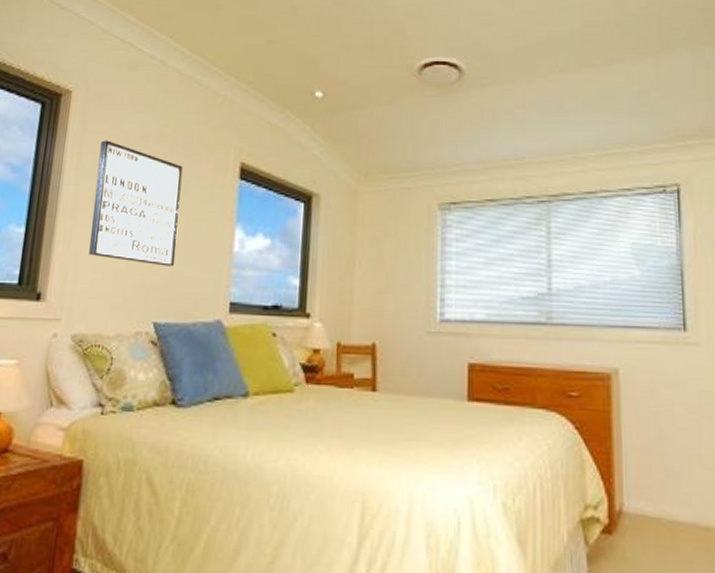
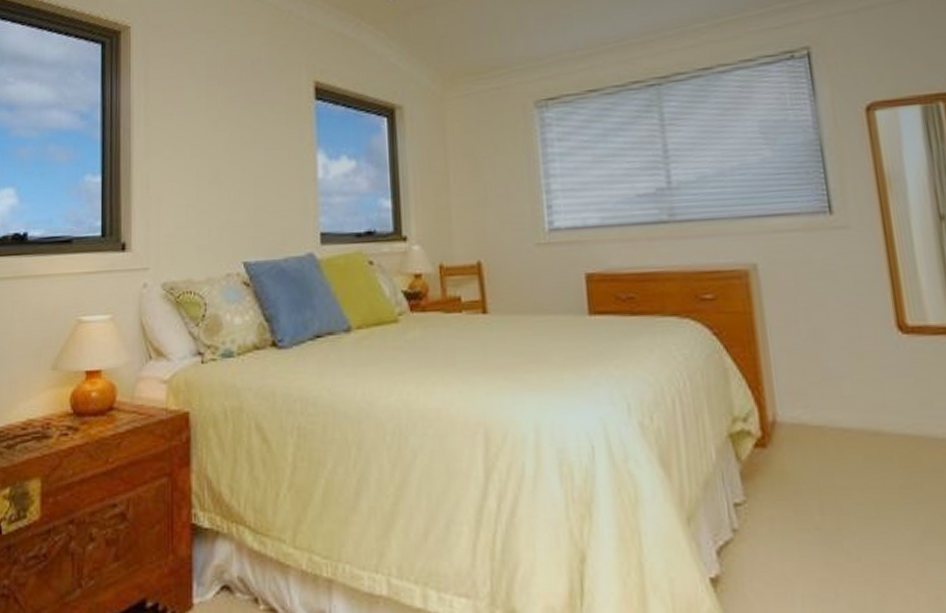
wall art: present [89,140,183,267] -> none [167,74,258,202]

